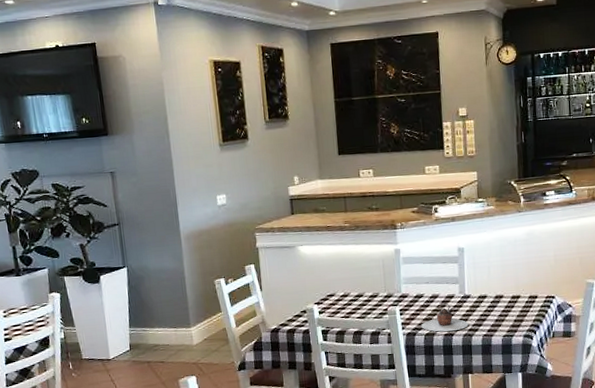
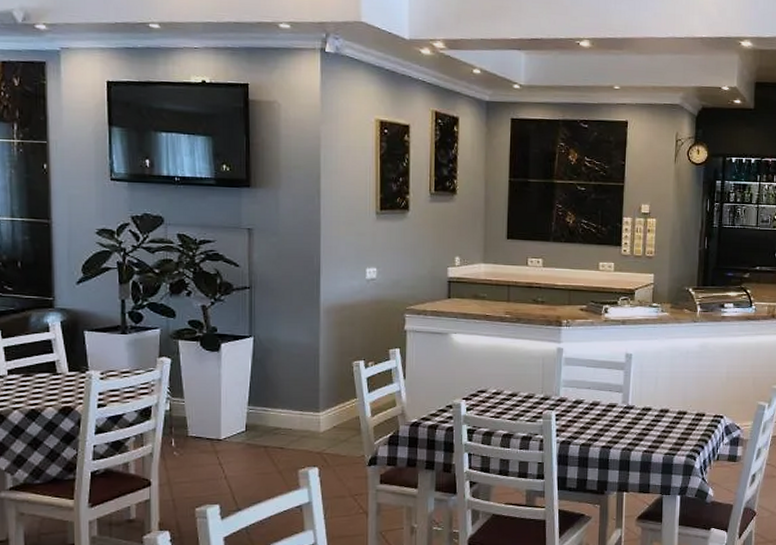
teapot: present [420,303,469,332] -> none [577,412,629,444]

